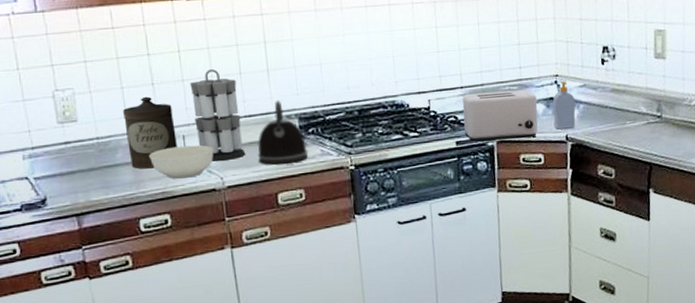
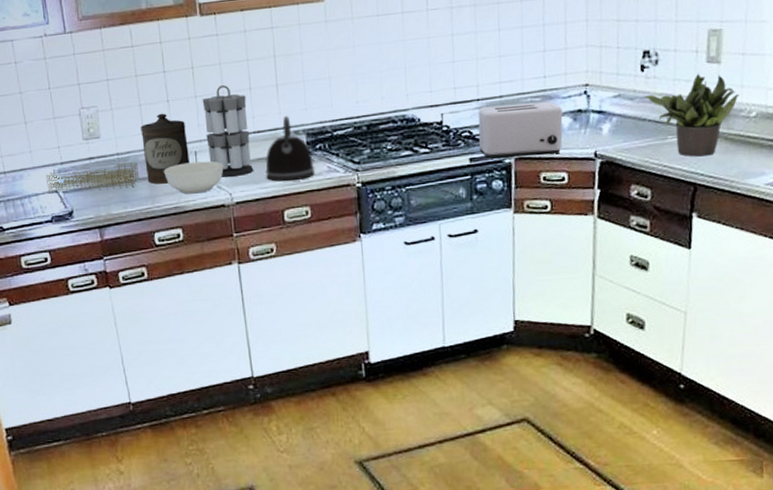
dish rack: none [14,147,123,181] -> present [46,162,140,194]
soap bottle: present [553,81,576,129] -> none [580,91,607,145]
potted plant: none [604,67,682,140] -> present [643,73,740,157]

